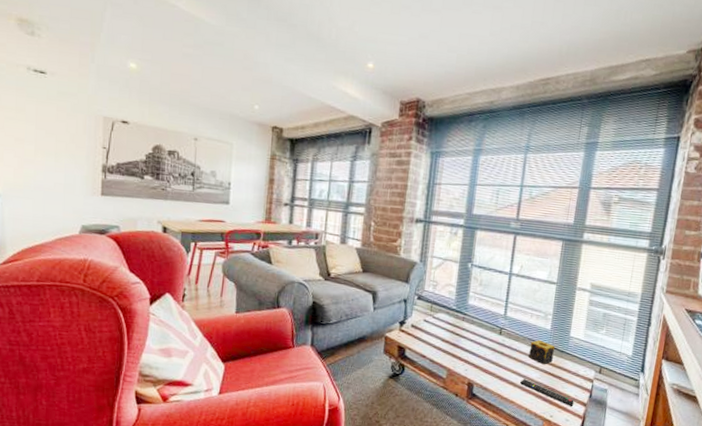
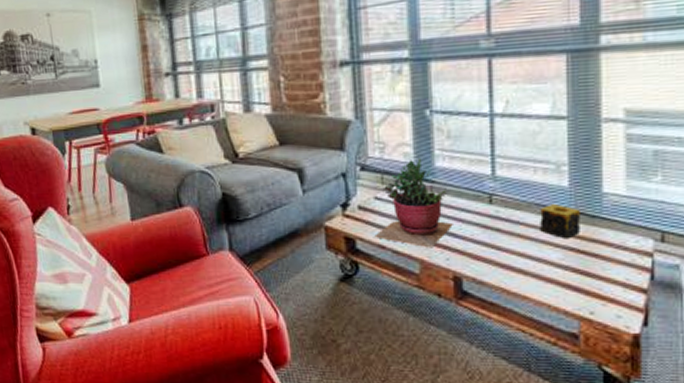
succulent plant: none [419,296,474,361] -> present [374,158,453,248]
remote control: present [520,379,574,406] -> none [533,263,626,295]

